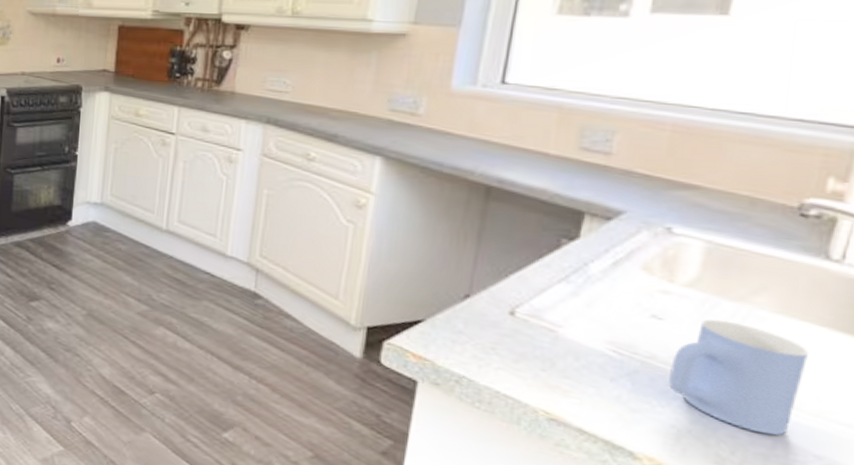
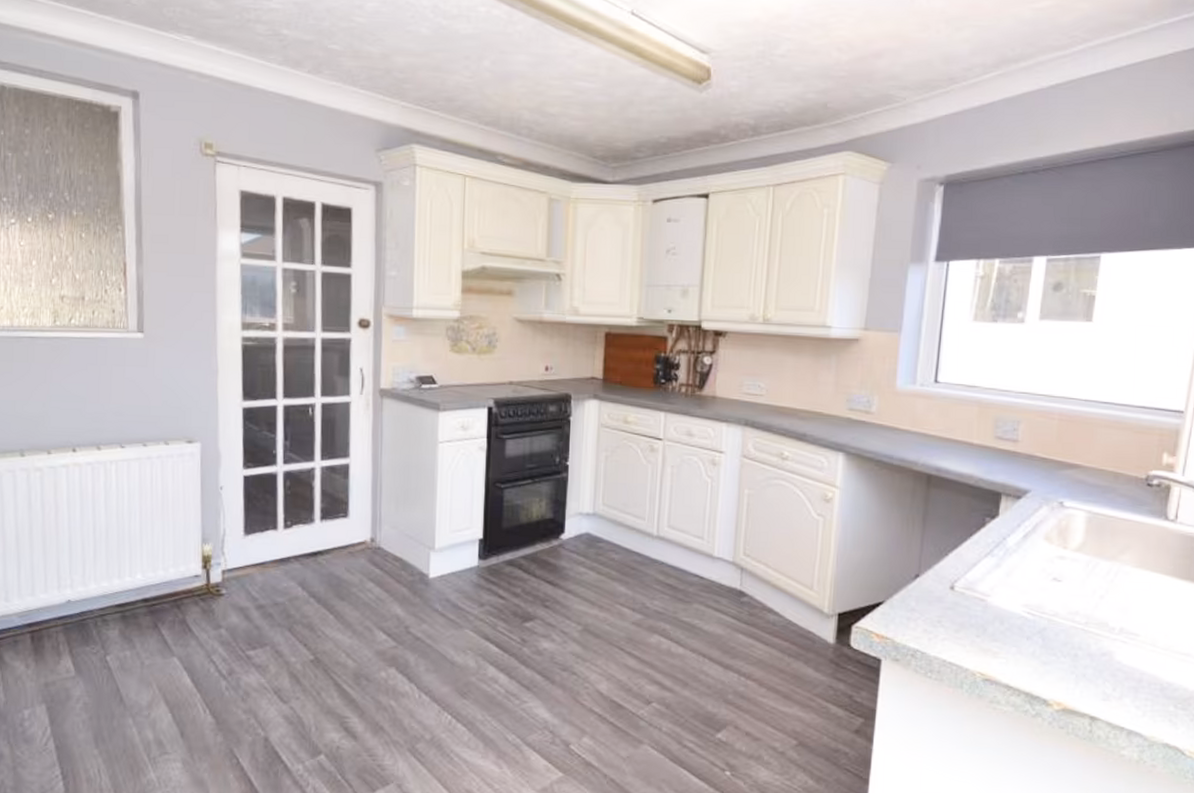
mug: present [669,319,808,436] -> none [1068,577,1159,670]

